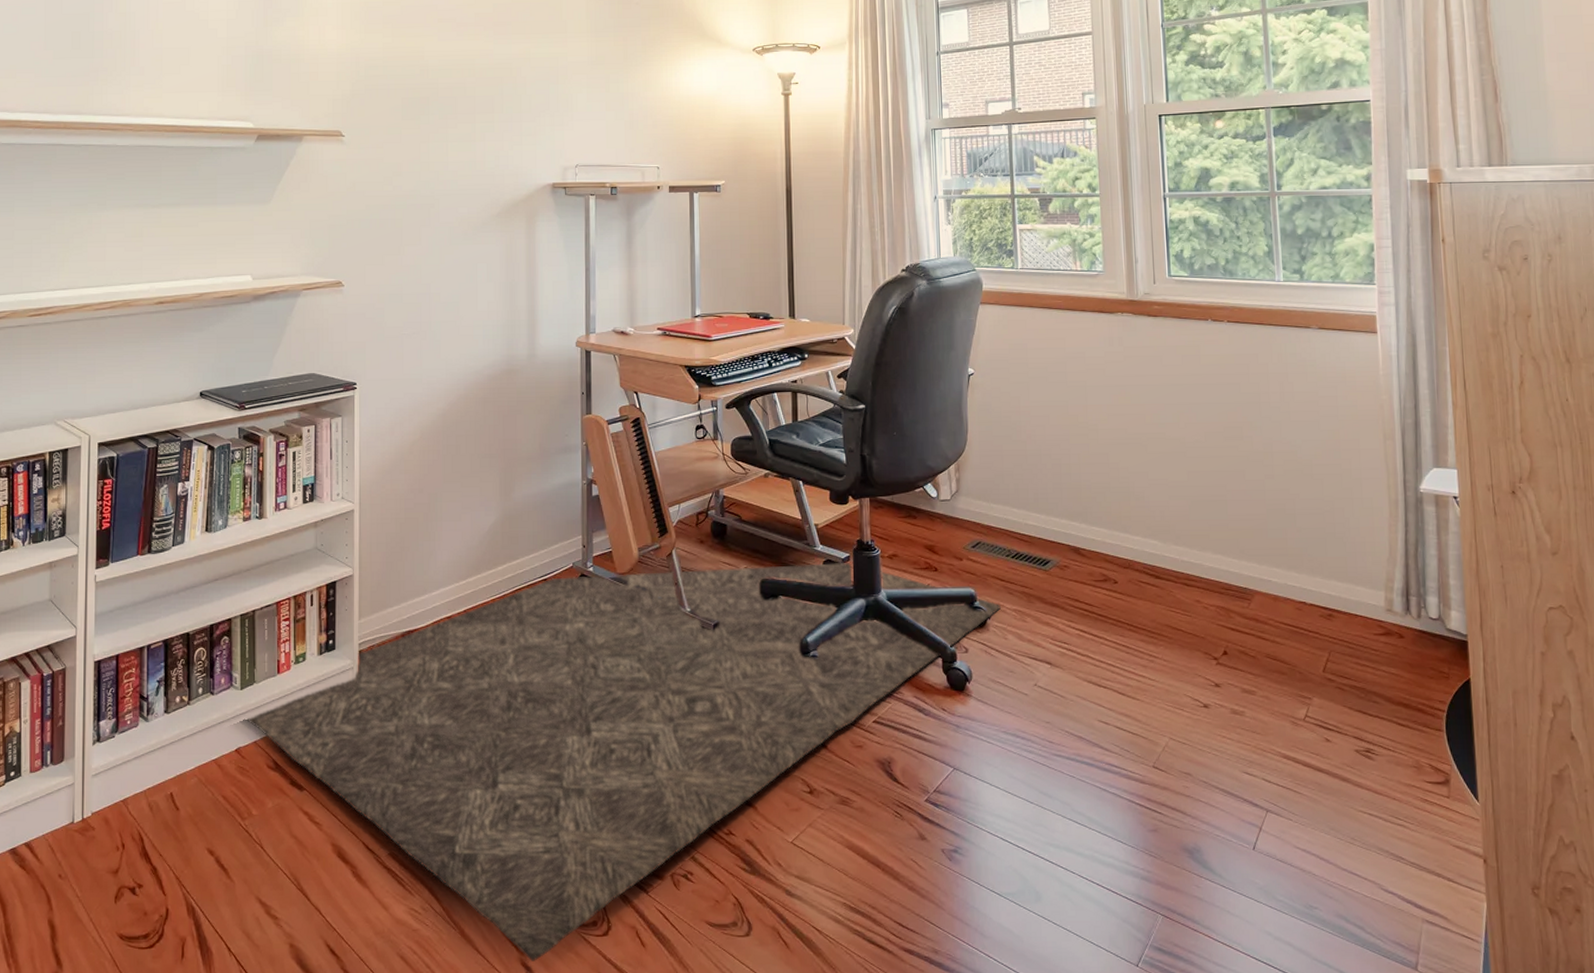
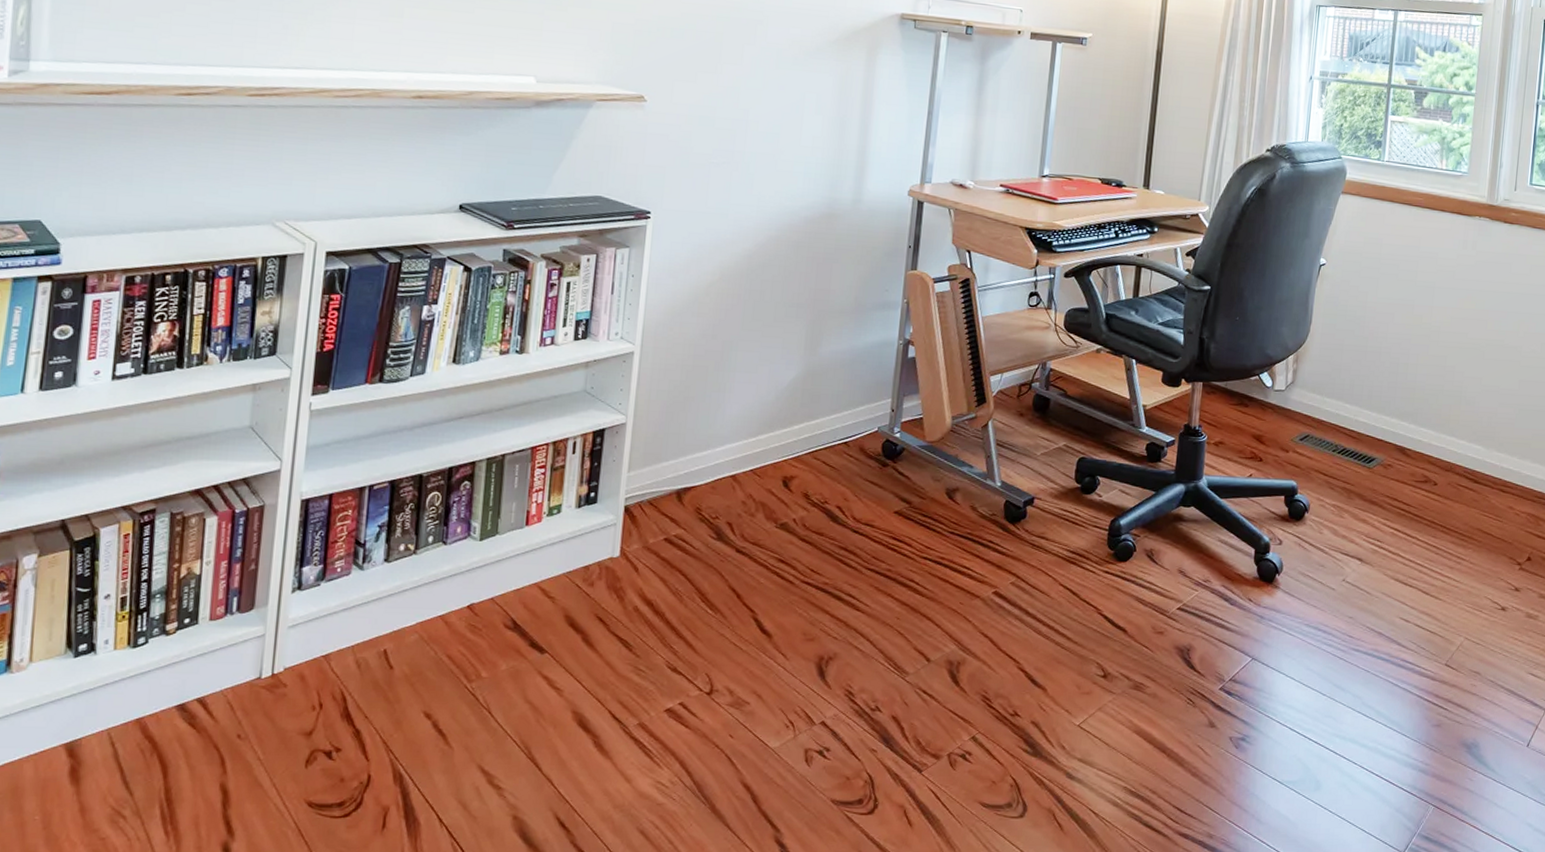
rug: present [244,562,1001,961] -> none [481,441,1320,839]

